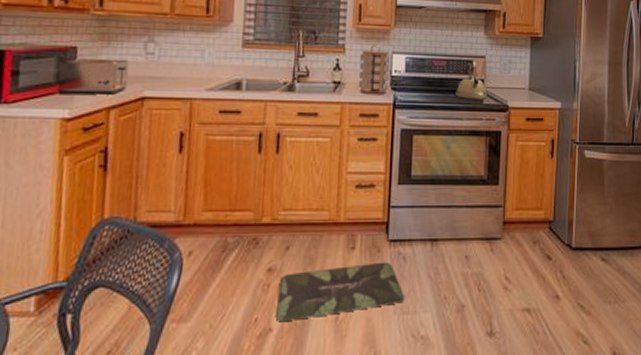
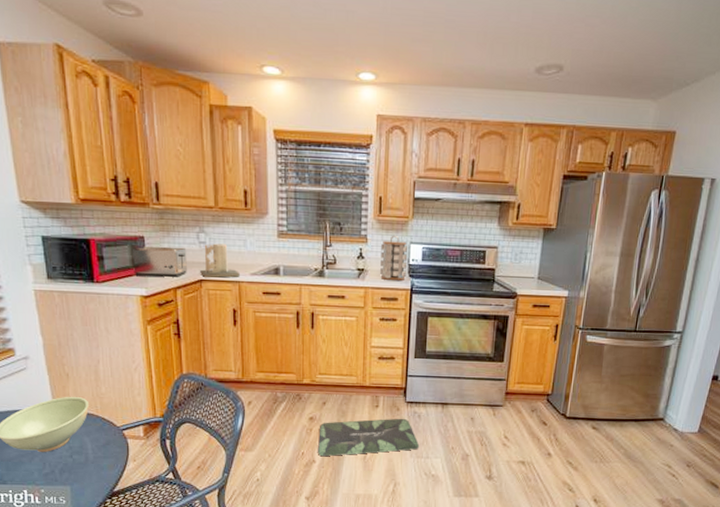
paper towel roll: none [143,54,193,96] -> present [200,243,240,279]
kettle: present [454,60,488,99] -> none [466,251,498,287]

